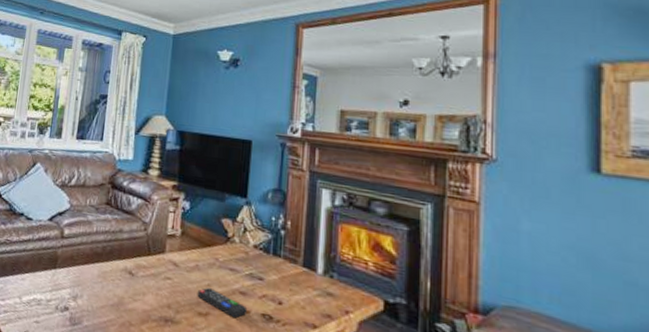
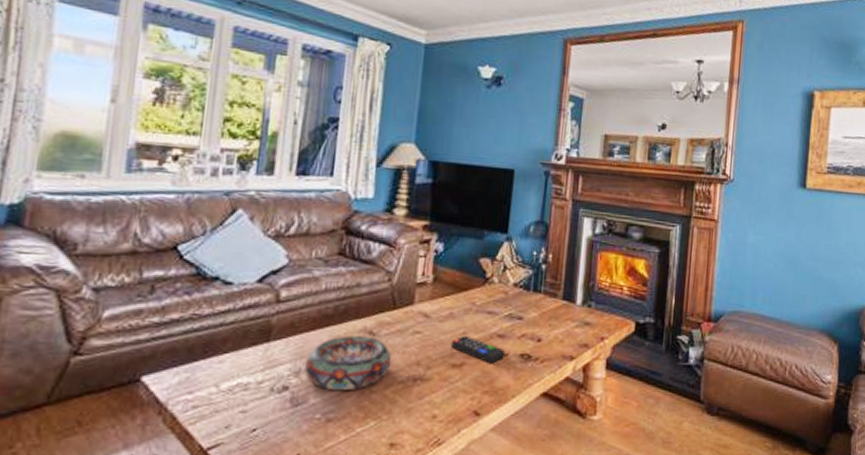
decorative bowl: none [80,272,147,320] -> present [305,336,392,391]

